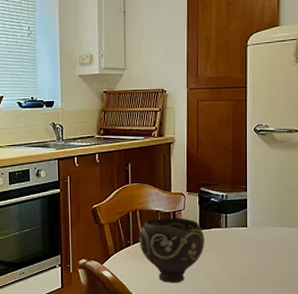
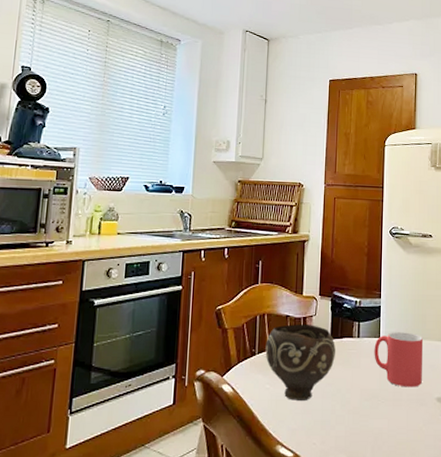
mug: none [242,221,289,270] -> present [374,332,423,387]

